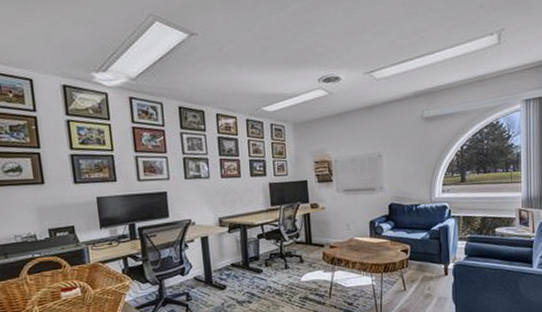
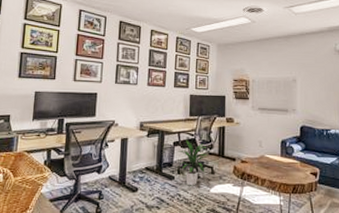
indoor plant: none [263,231,295,277] -> present [177,140,208,186]

